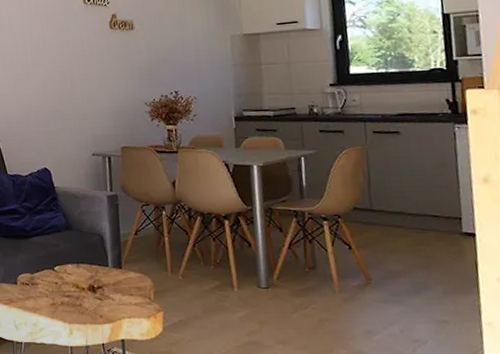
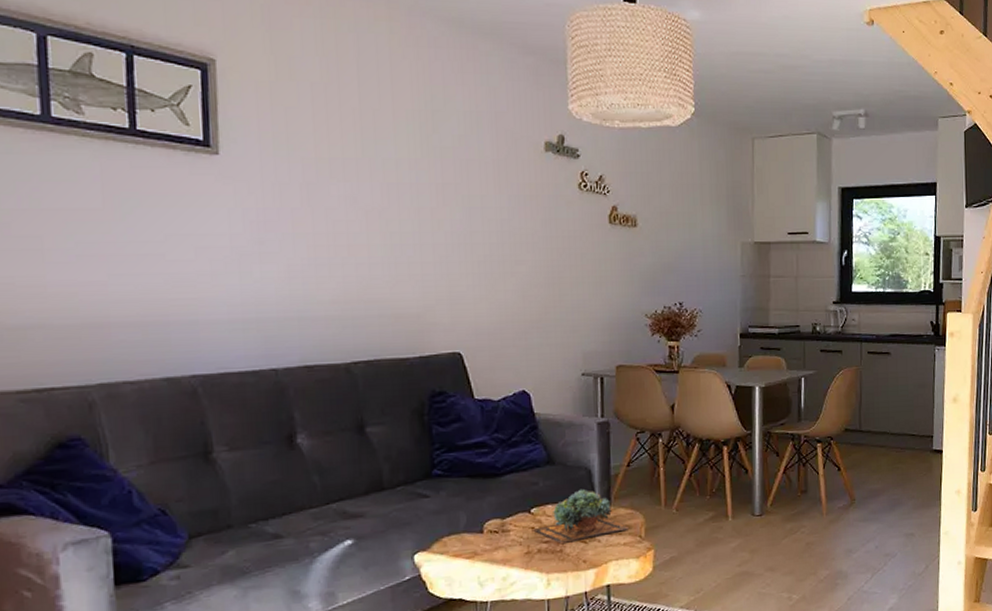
succulent plant: none [55,252,139,298] -> present [531,488,628,543]

